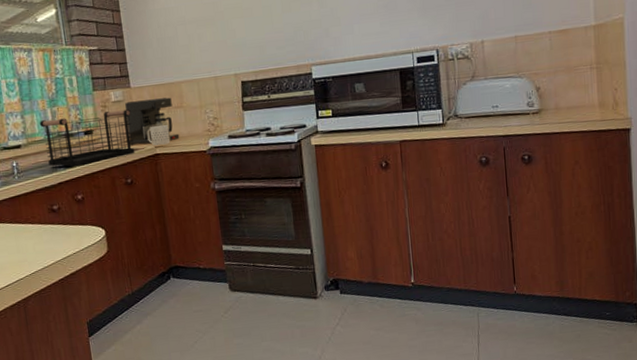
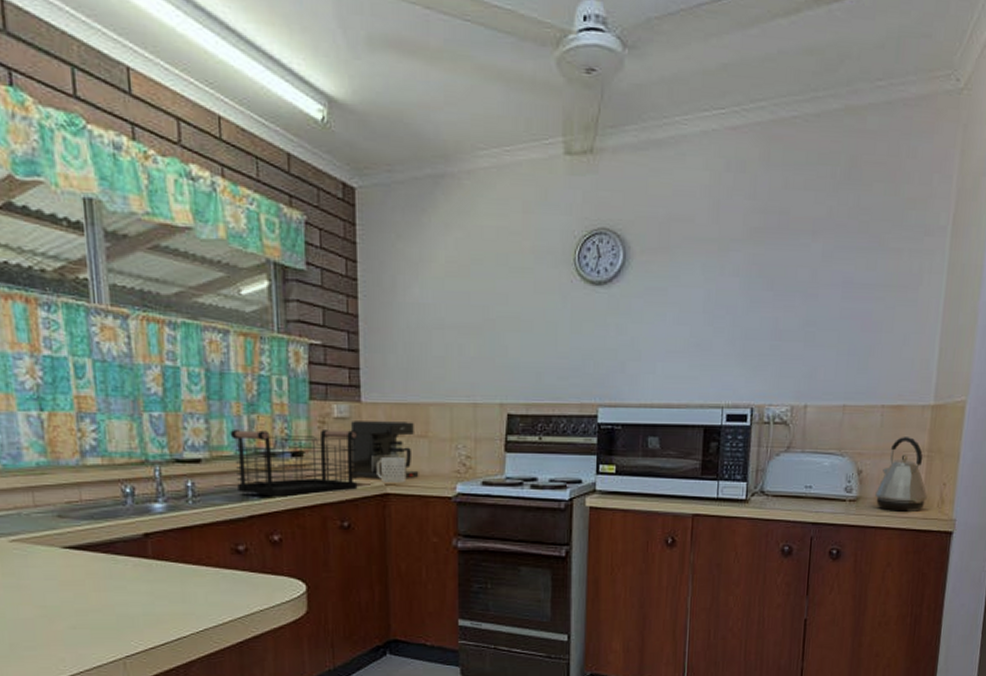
kettle: none [555,54,602,118] -> present [875,437,927,511]

